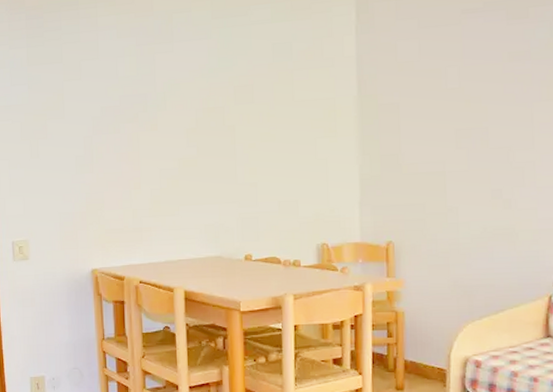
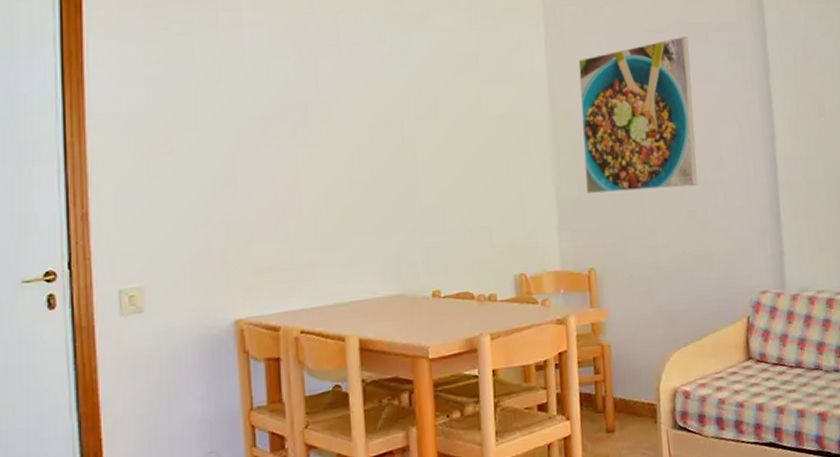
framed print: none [387,13,507,172] -> present [578,36,698,193]

